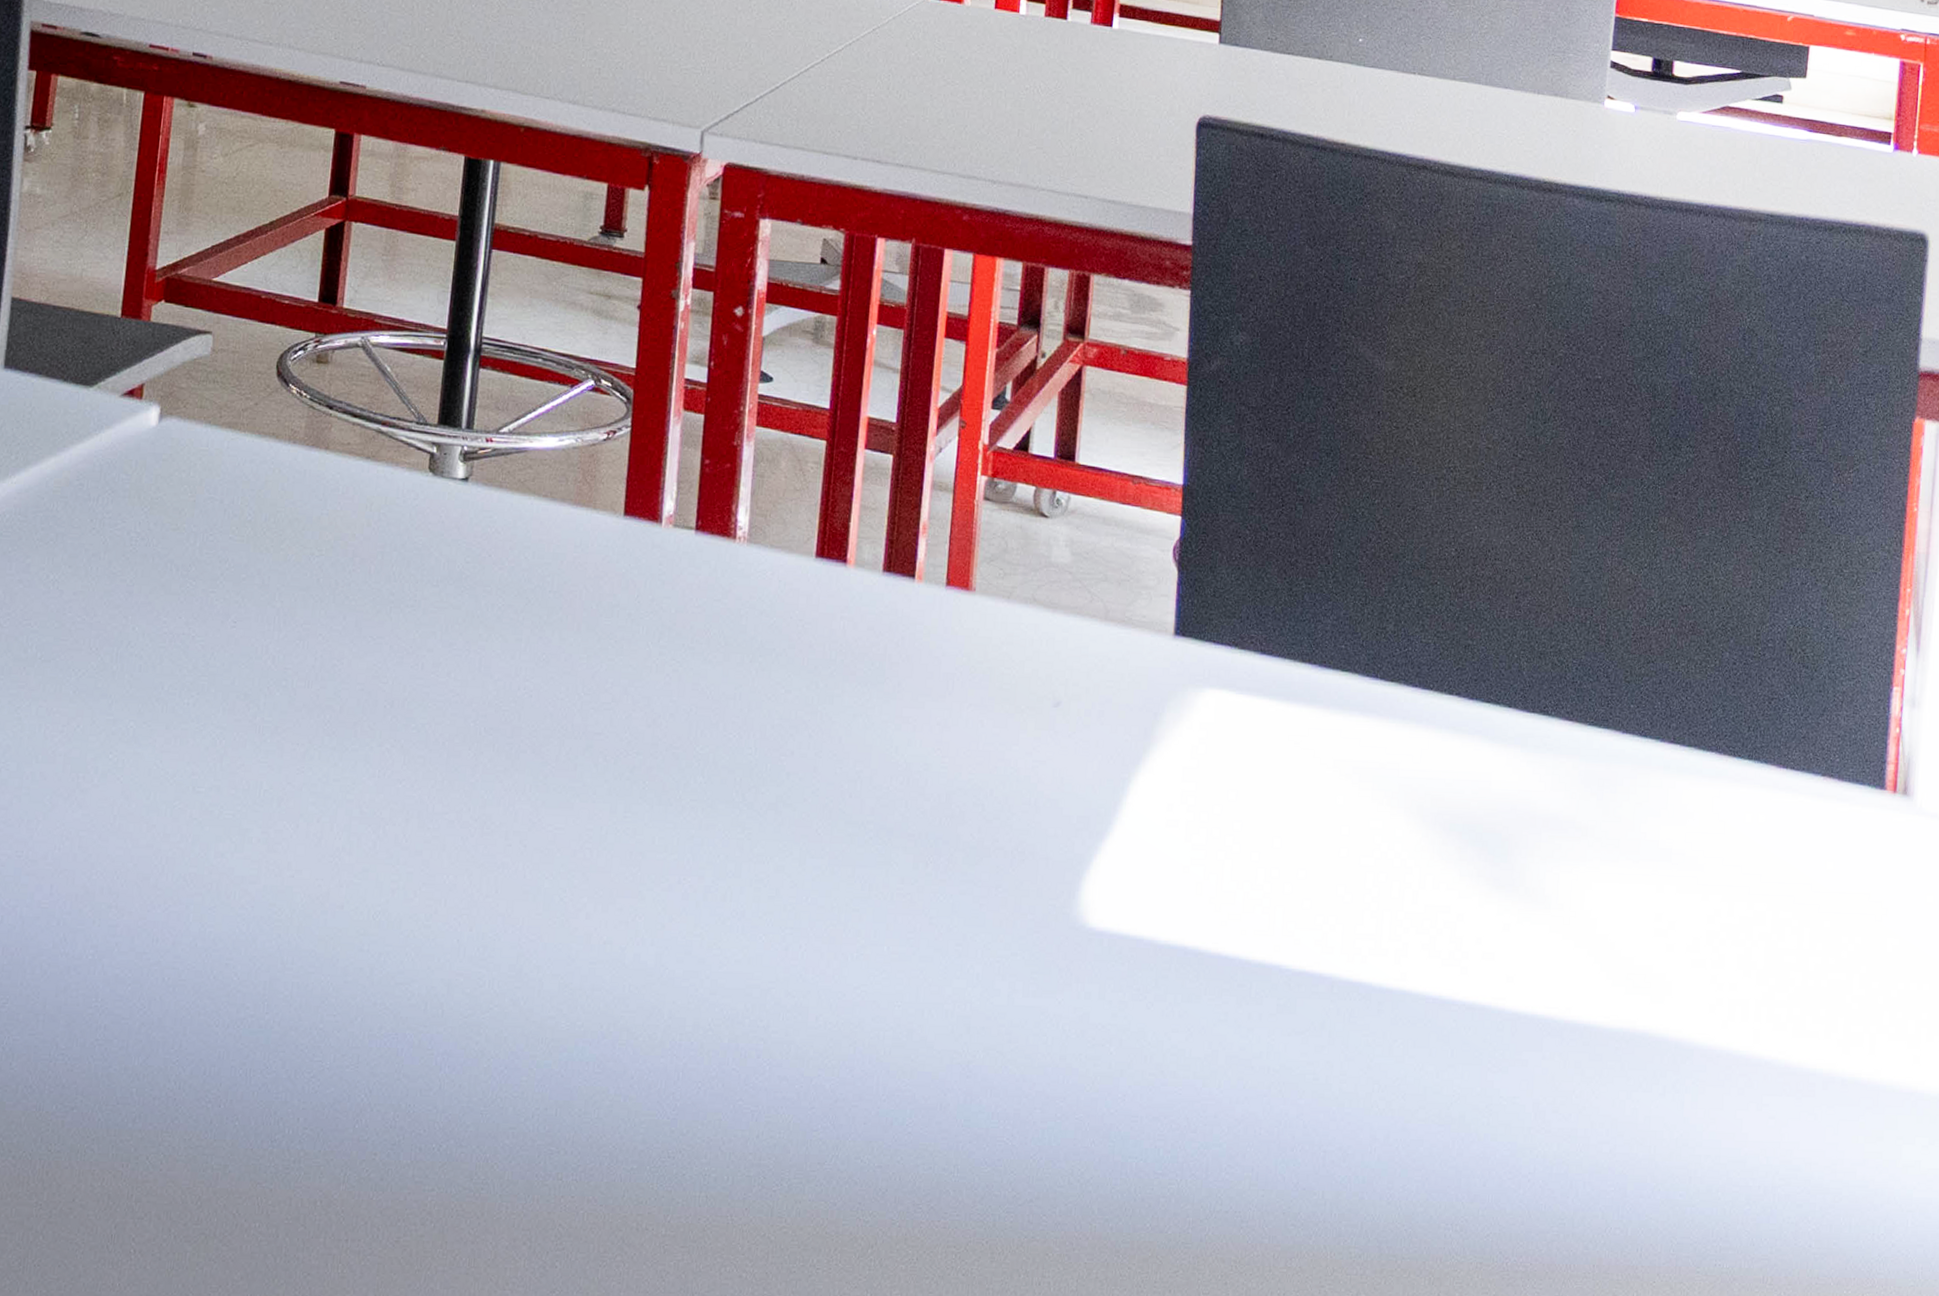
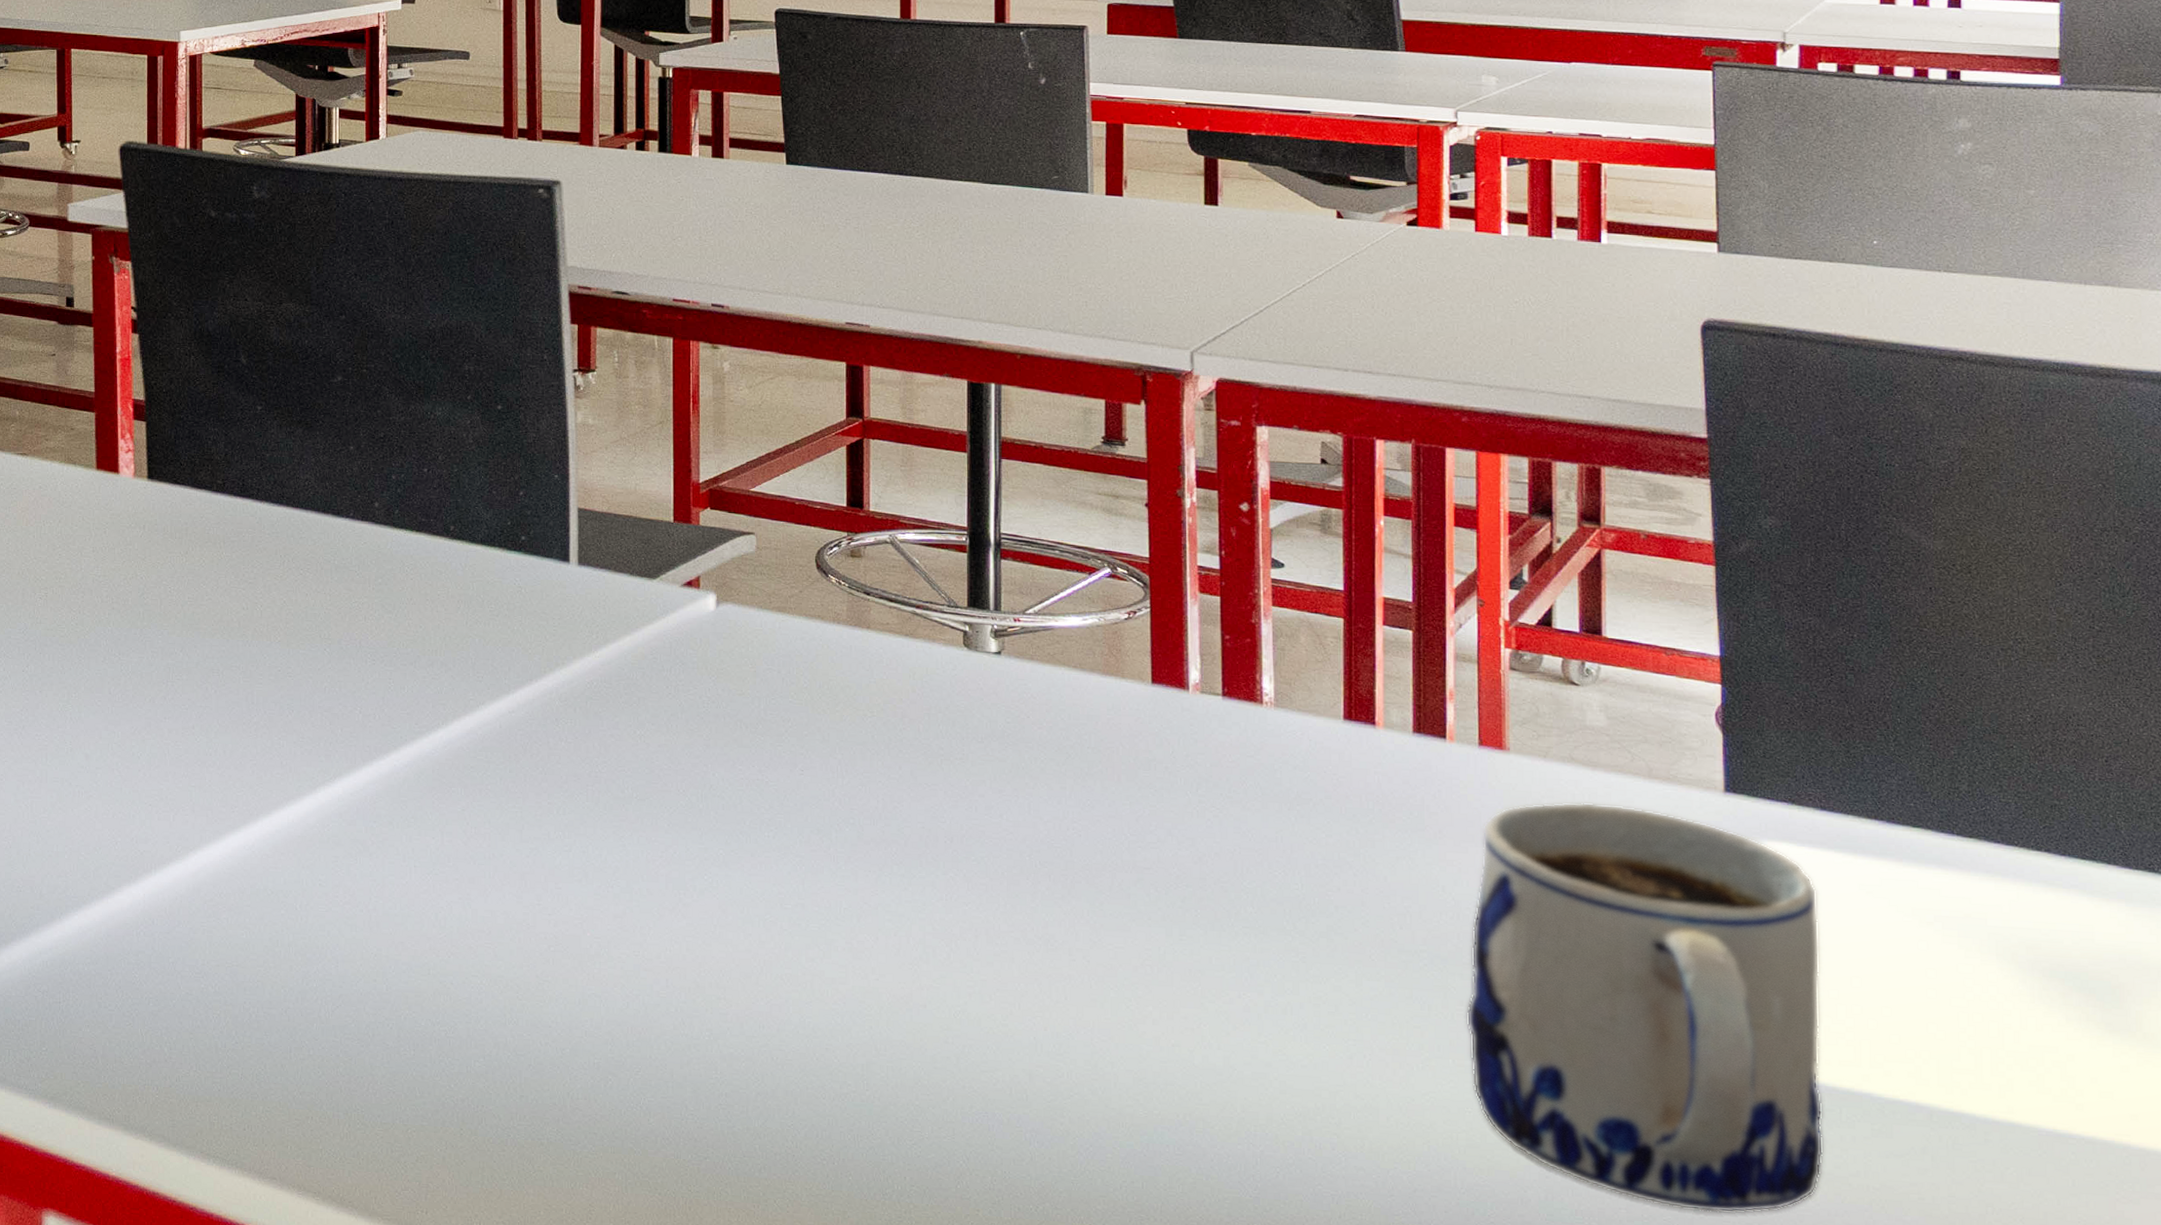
mug: none [905,648,1250,1108] -> present [1466,802,1824,1214]

